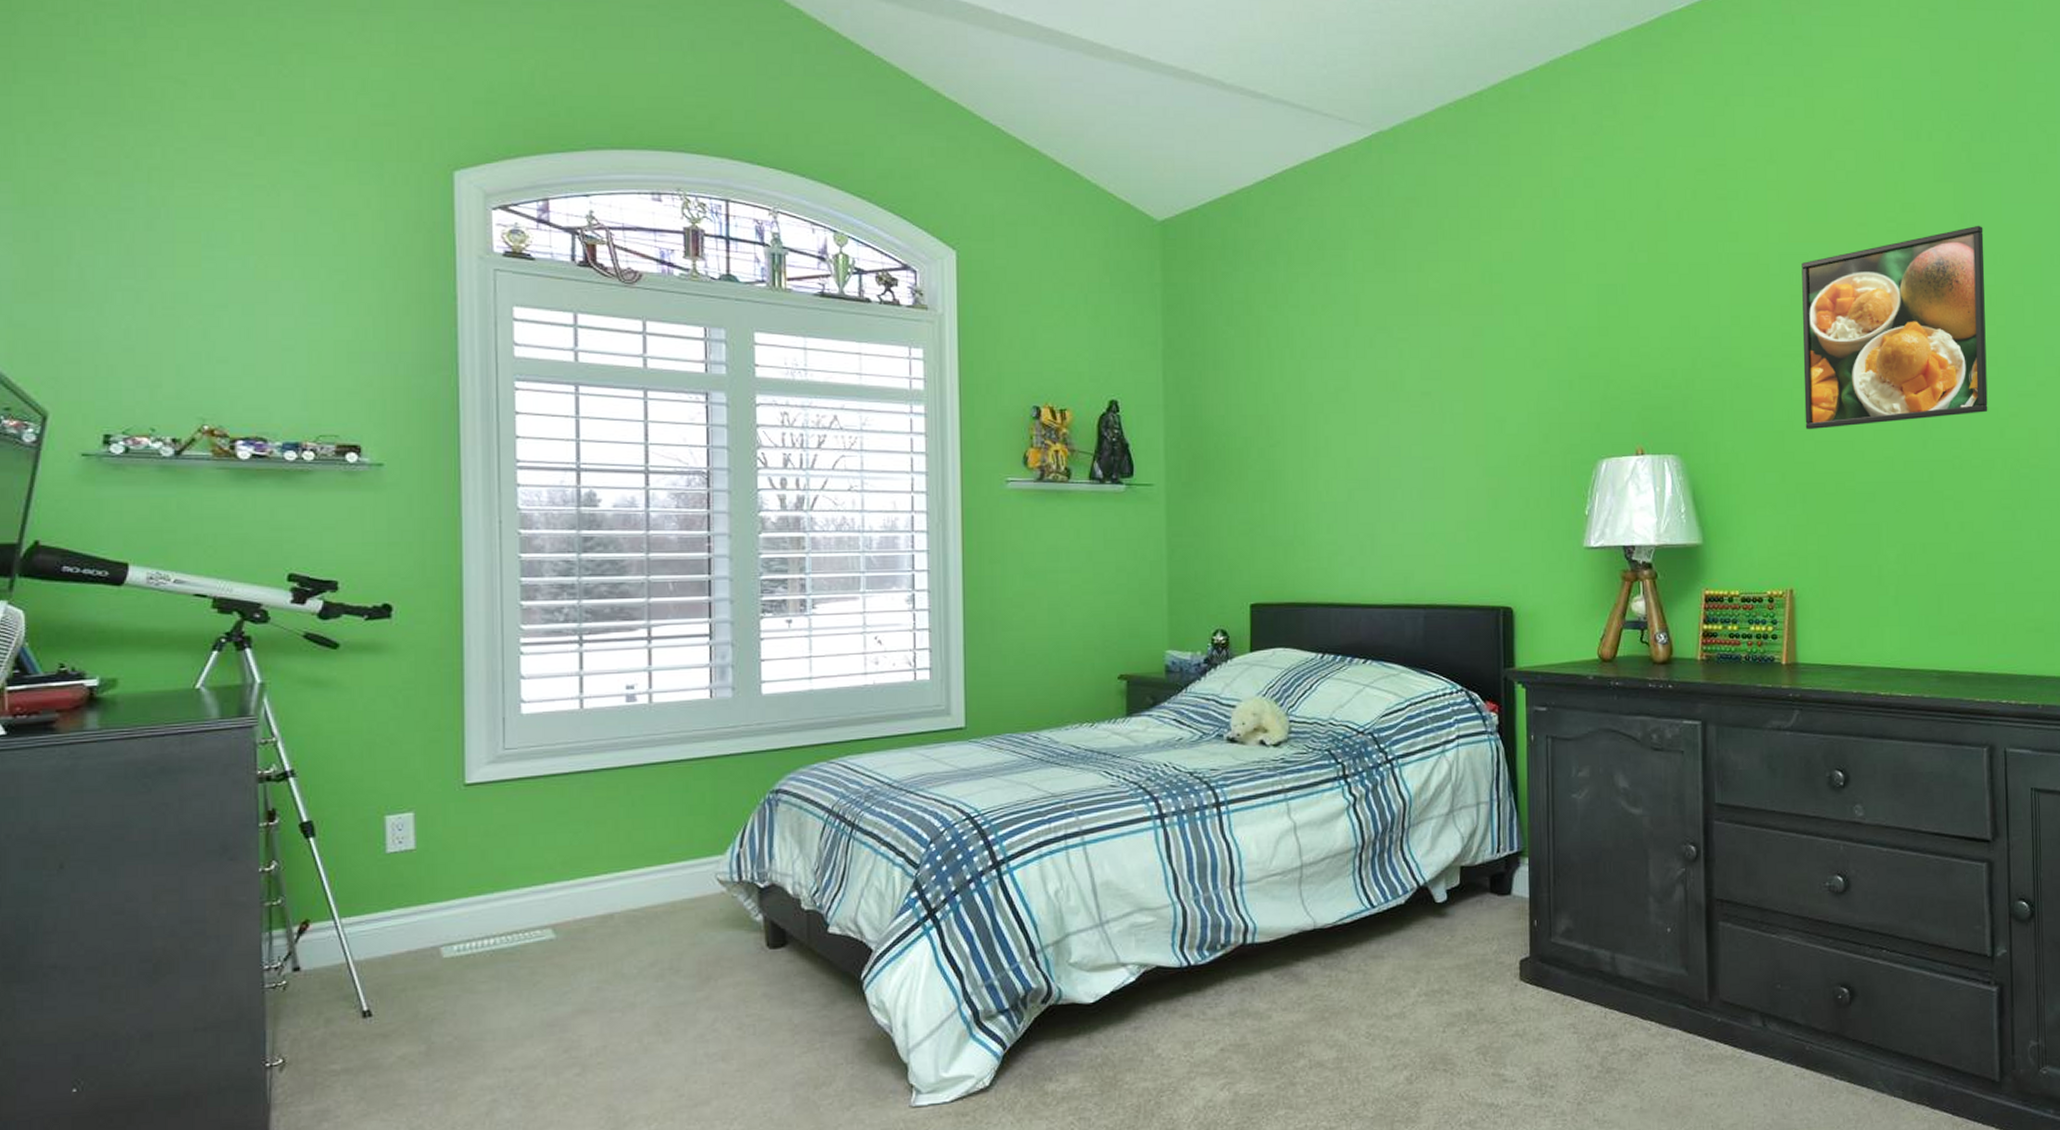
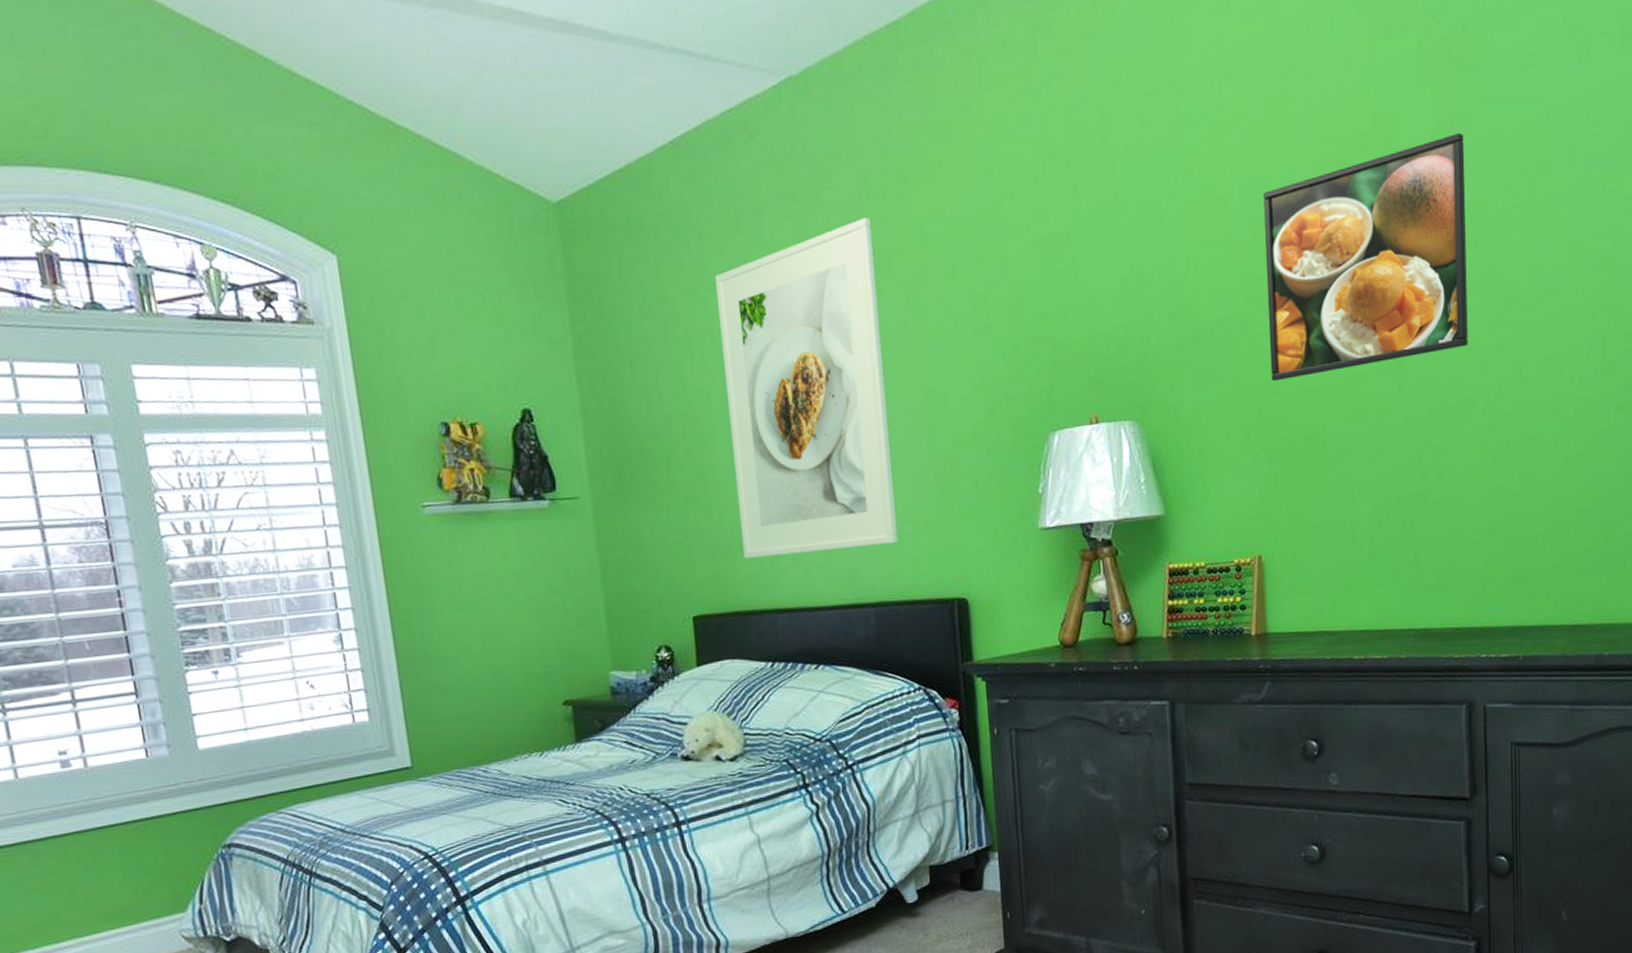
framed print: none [1298,256,1450,554] -> present [714,218,898,559]

